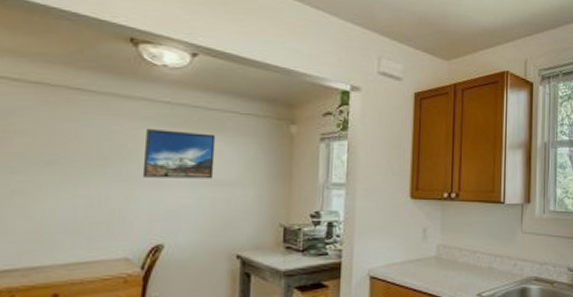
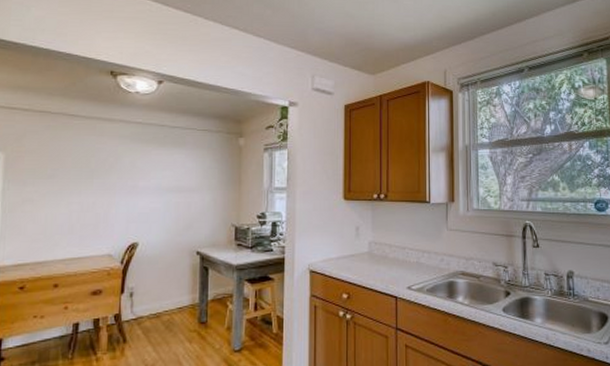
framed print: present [142,129,216,179] -> none [121,146,178,186]

